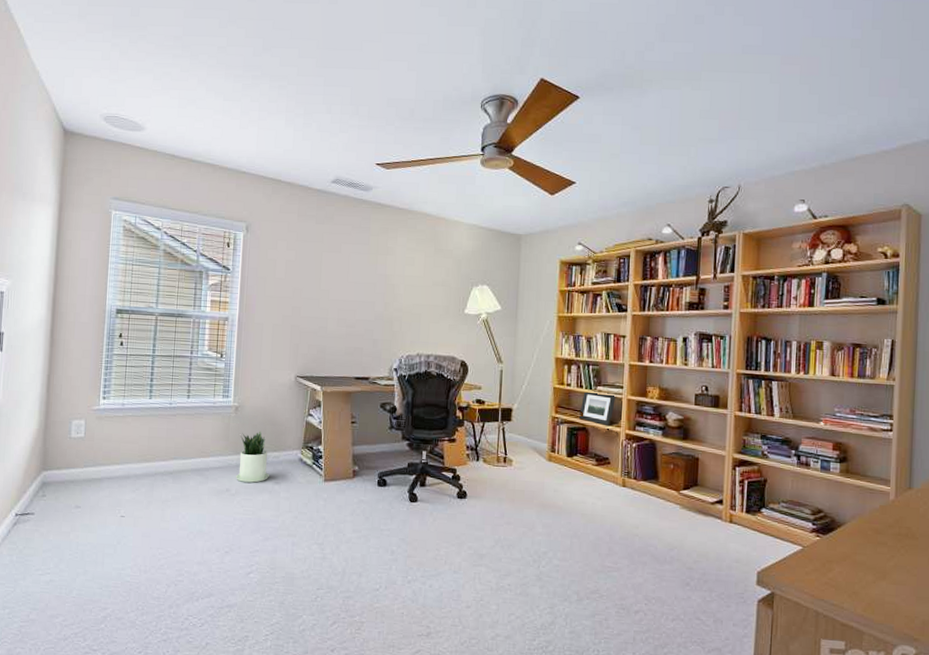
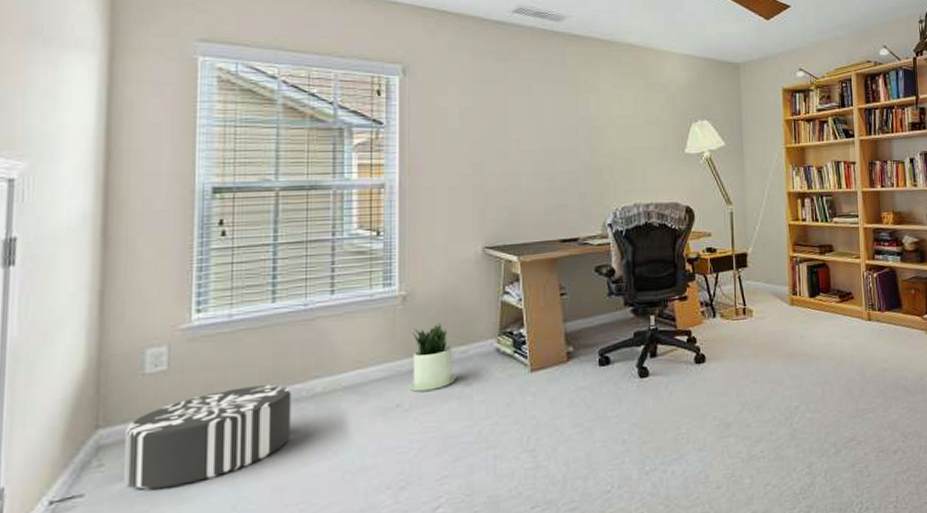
pouf: none [56,457,158,520] -> present [124,384,292,490]
picture frame: present [579,391,617,426] -> none [818,223,853,259]

